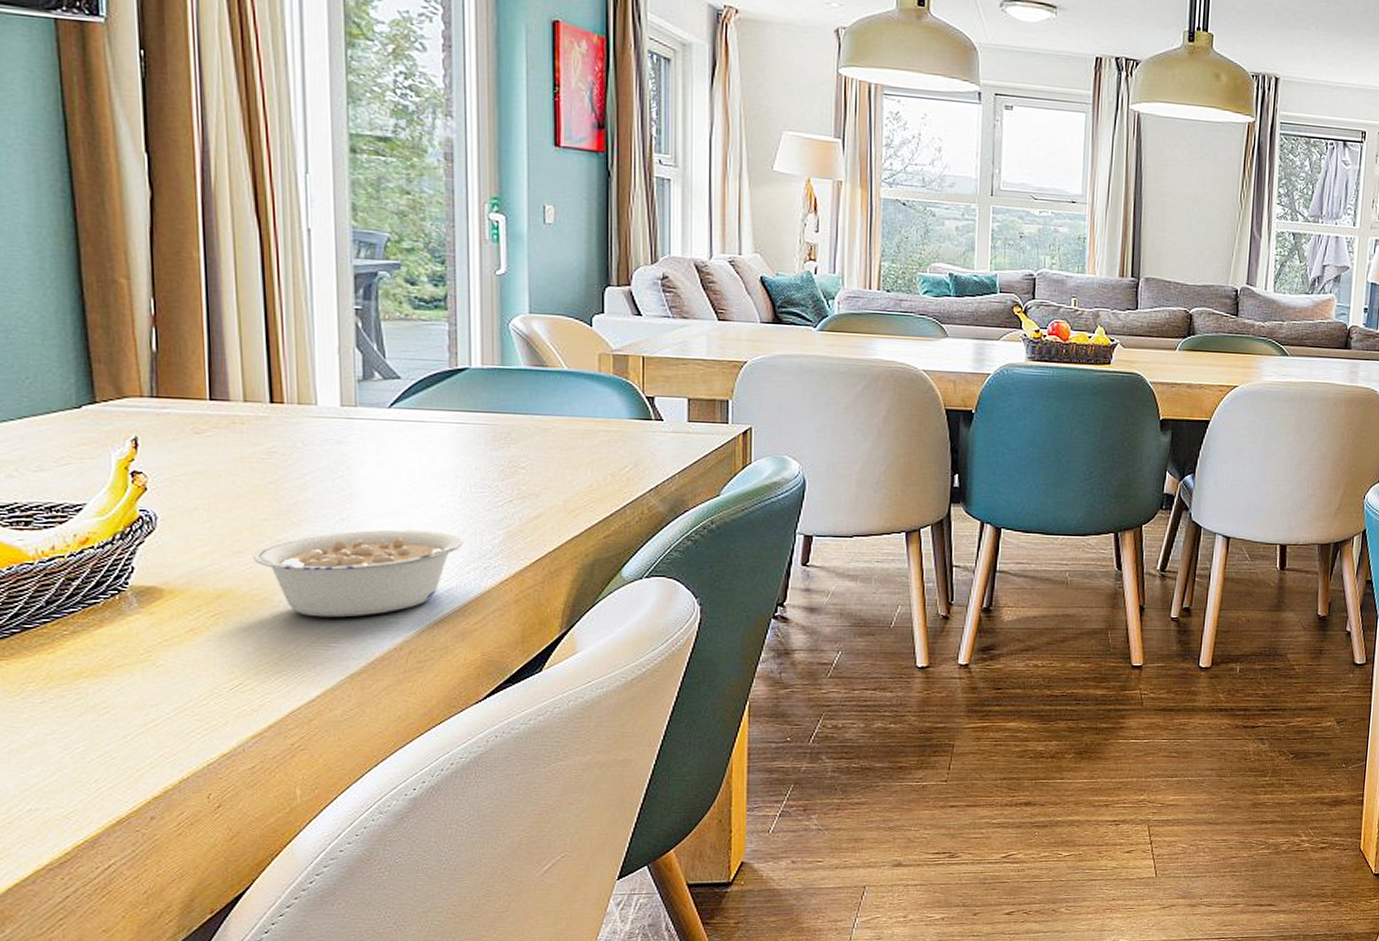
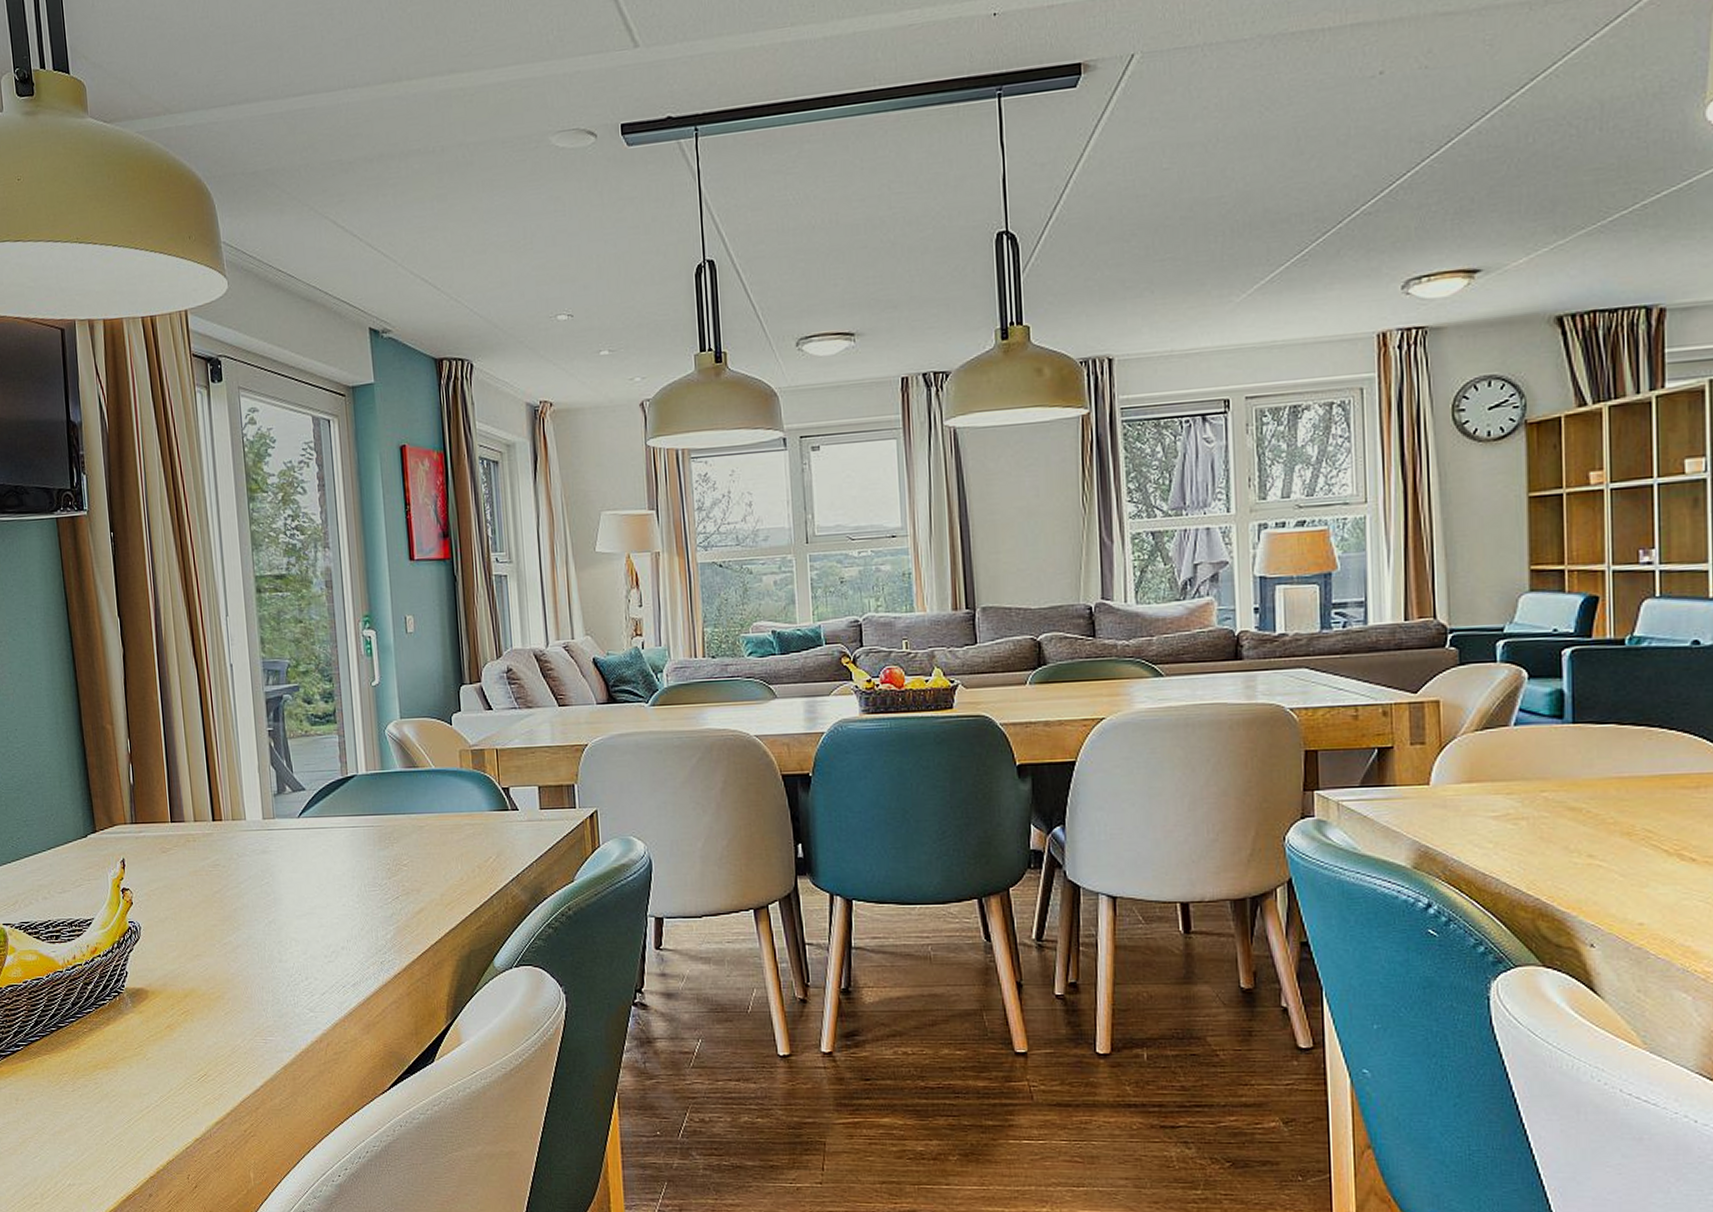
legume: present [253,529,463,618] -> none [208,929,363,1013]

